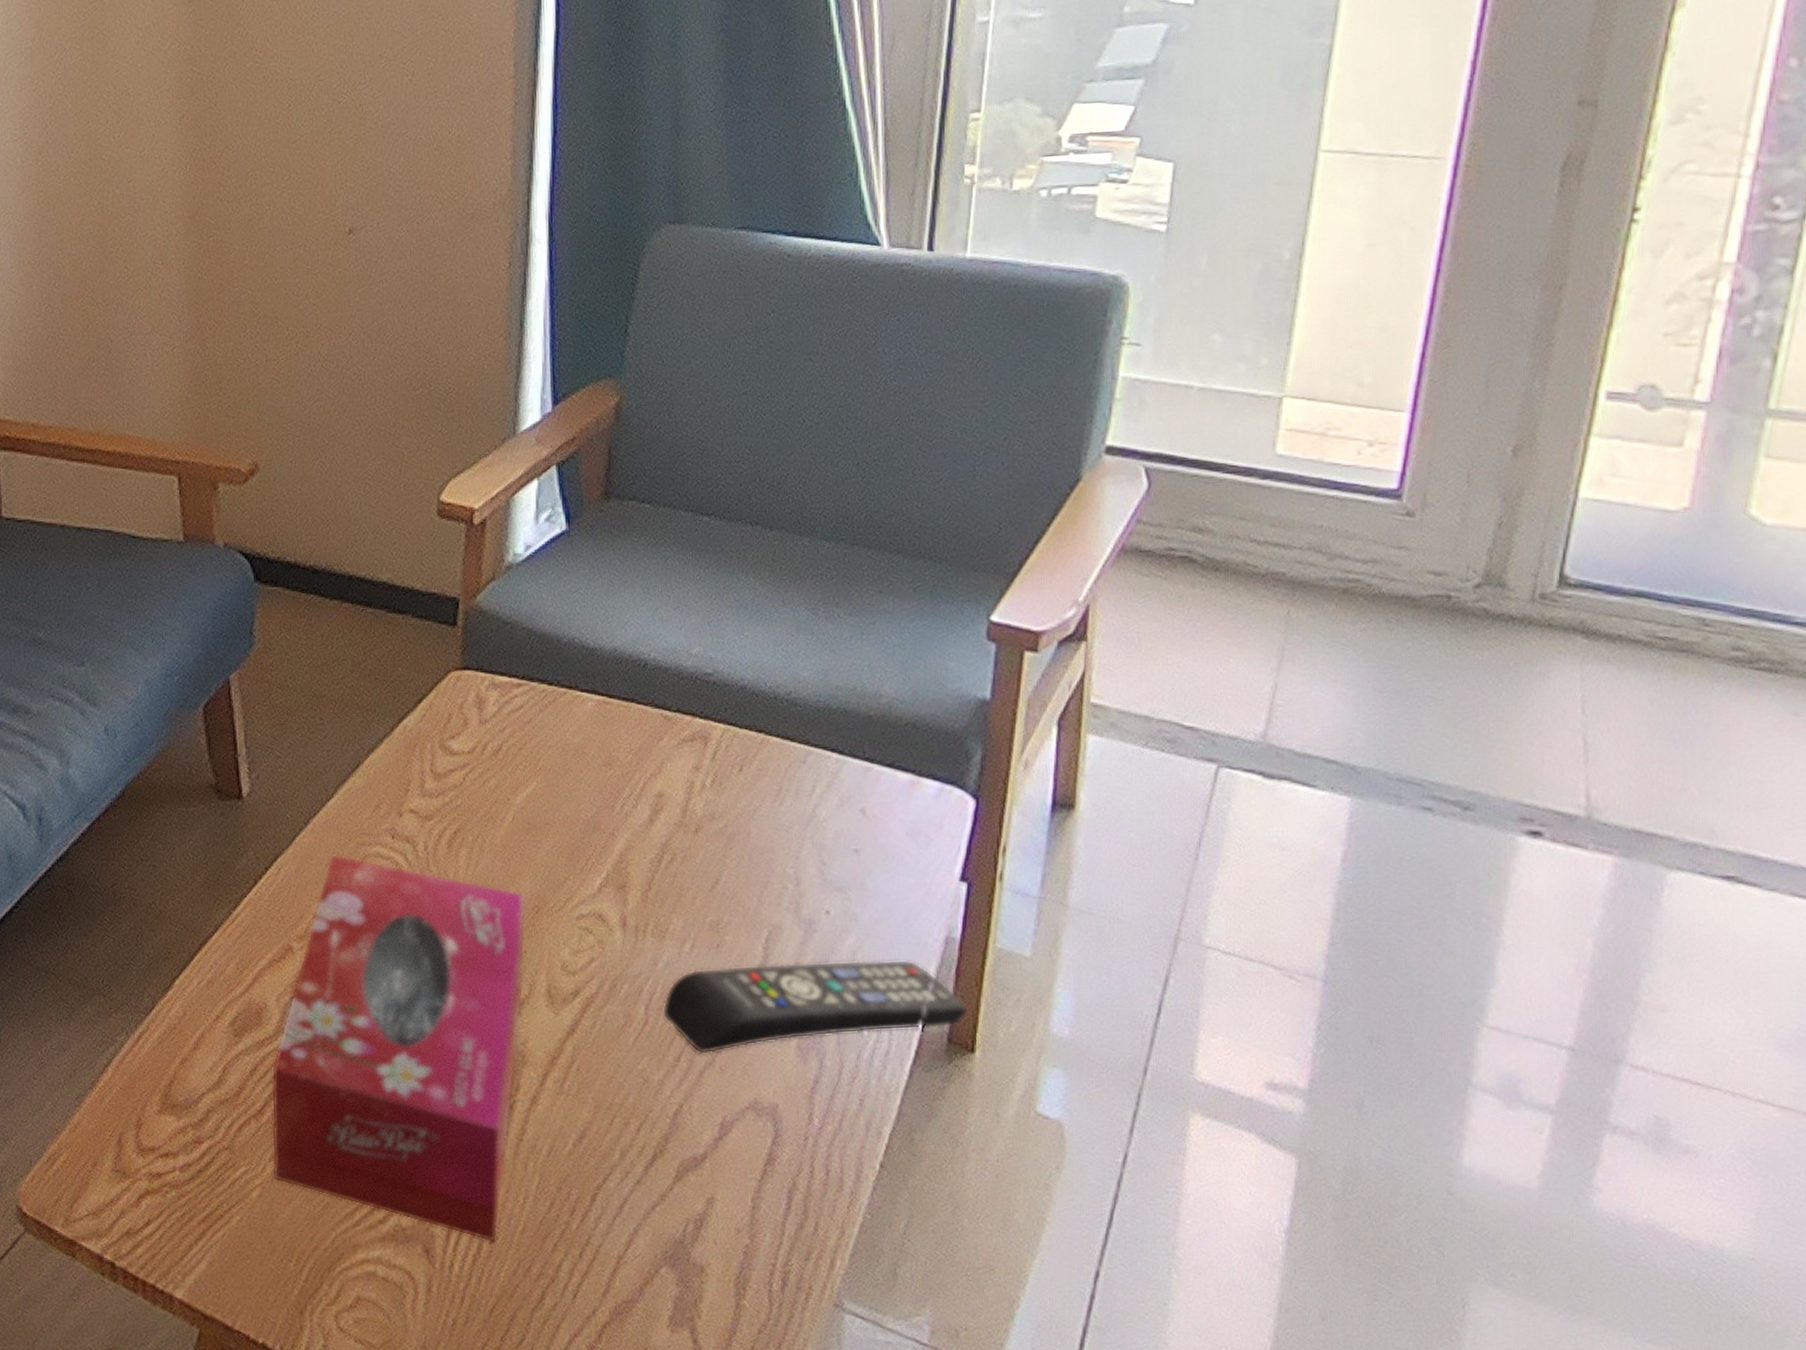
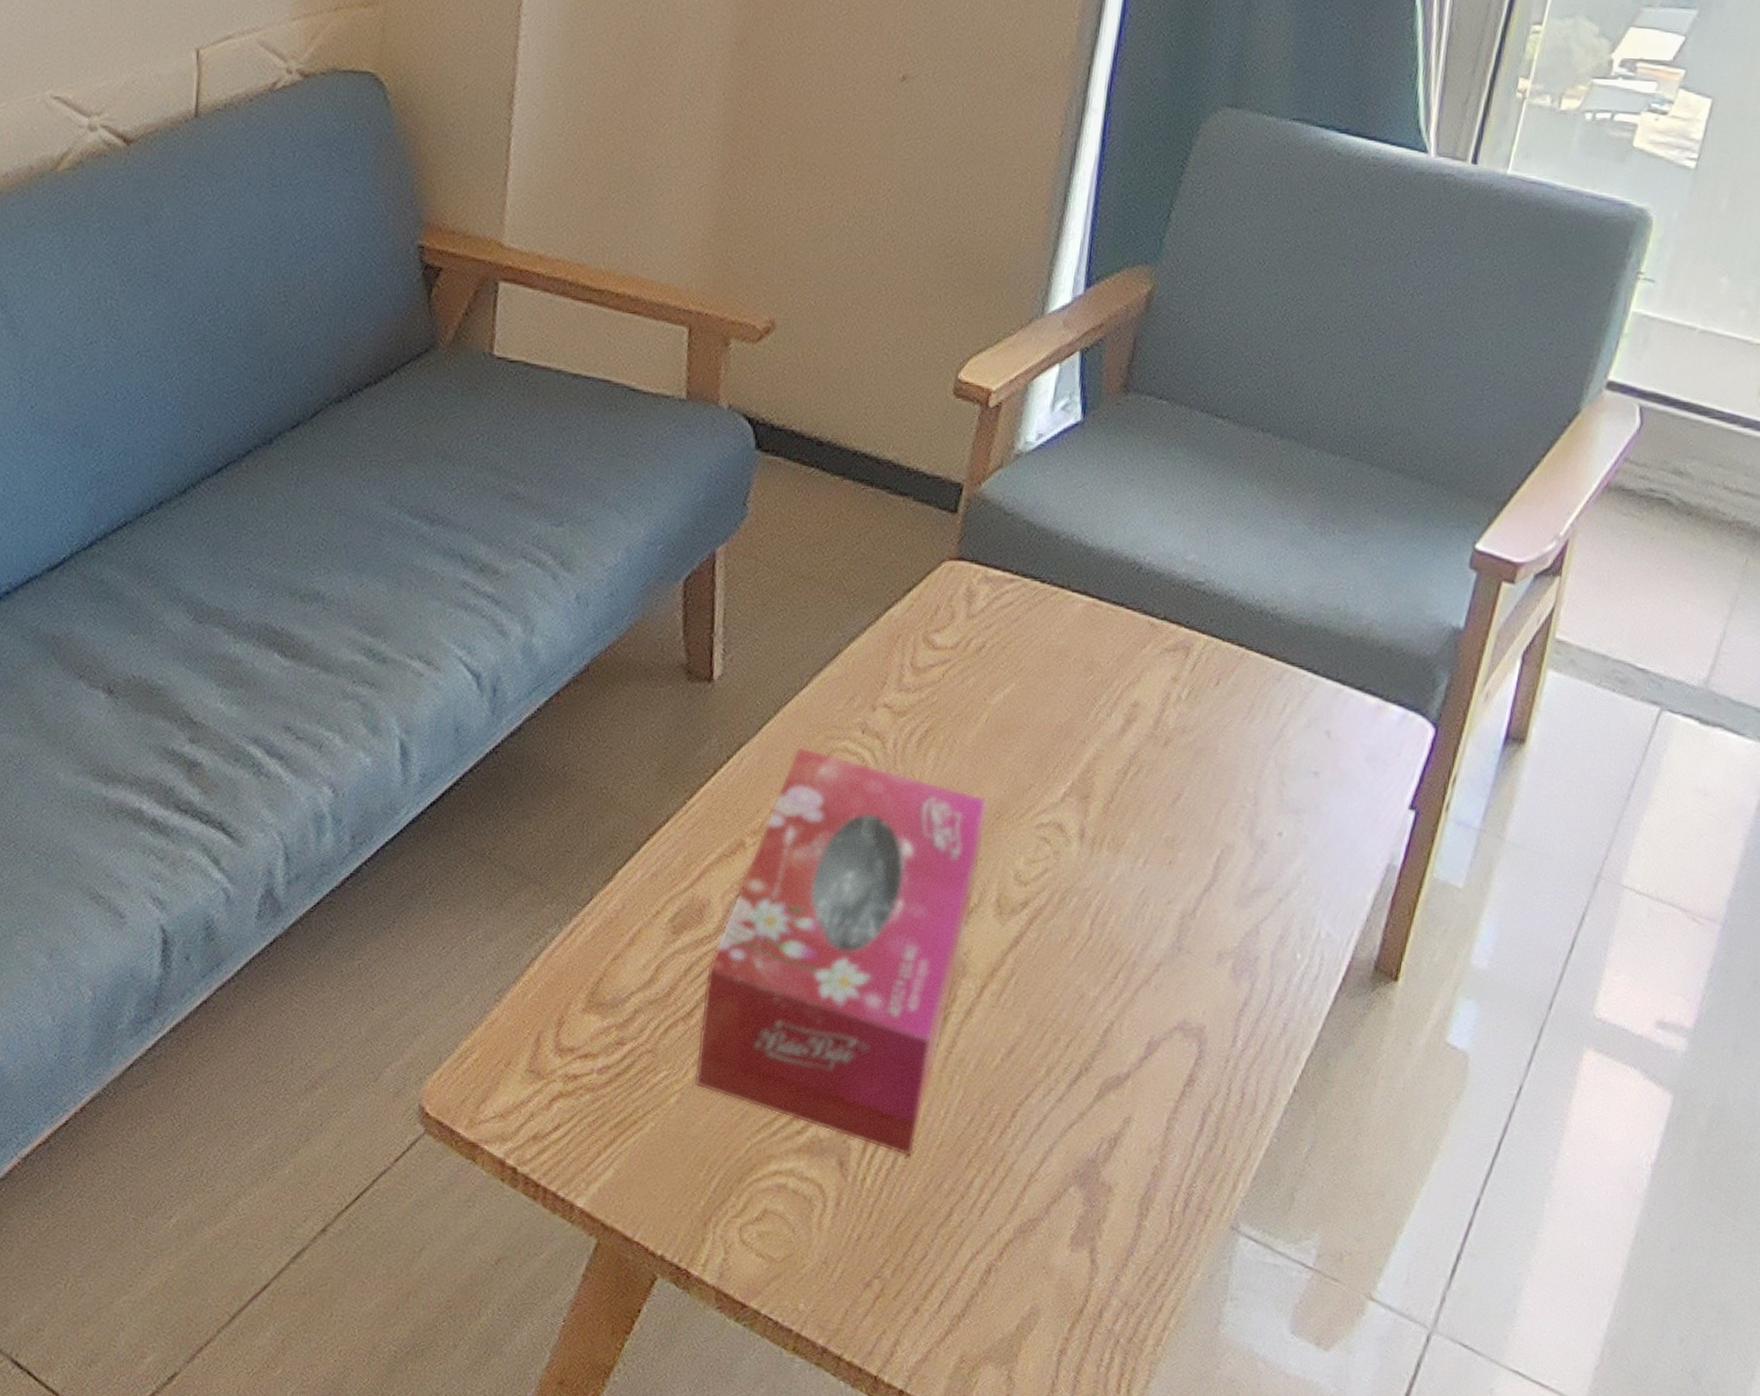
remote control: present [661,959,968,1054] -> none [1106,884,1398,972]

